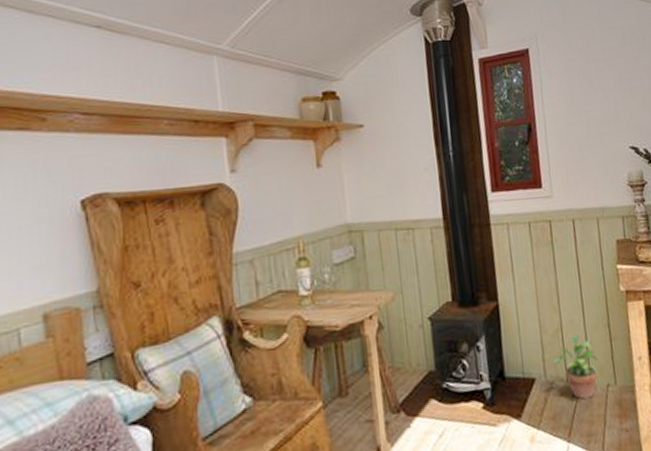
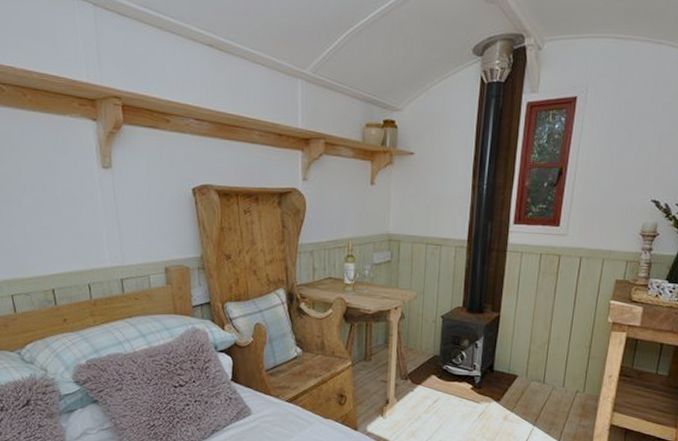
potted plant: present [552,334,599,400] -> none [535,349,574,399]

